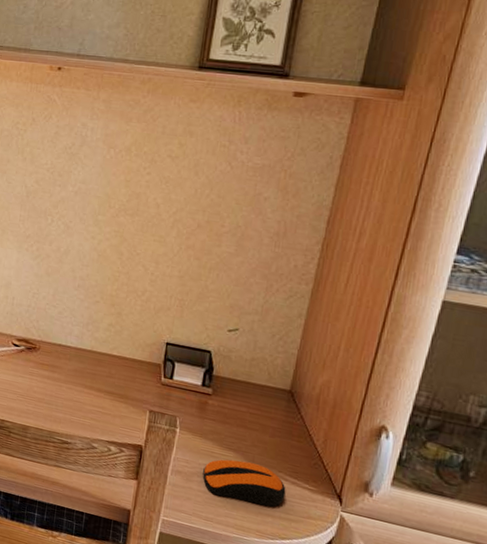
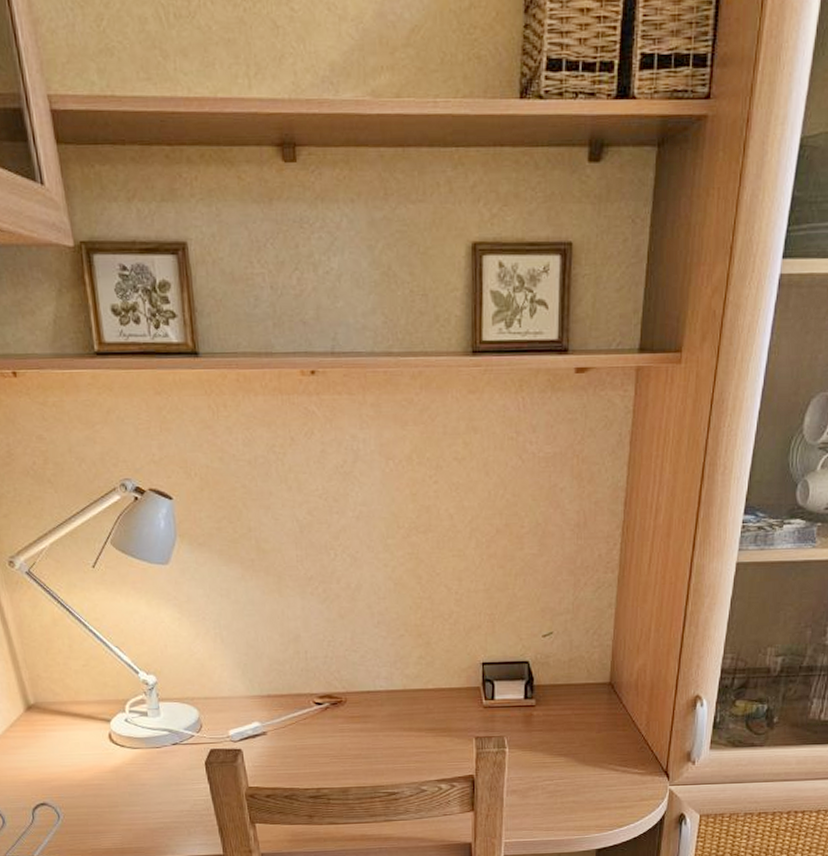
computer mouse: present [202,459,286,507] -> none [538,763,618,804]

